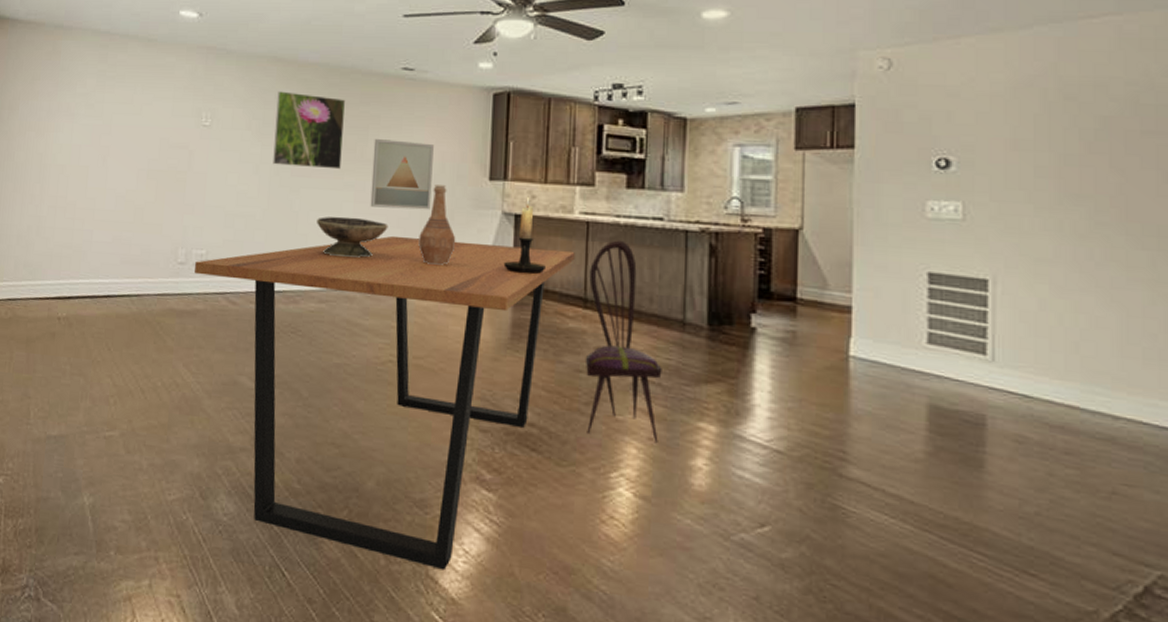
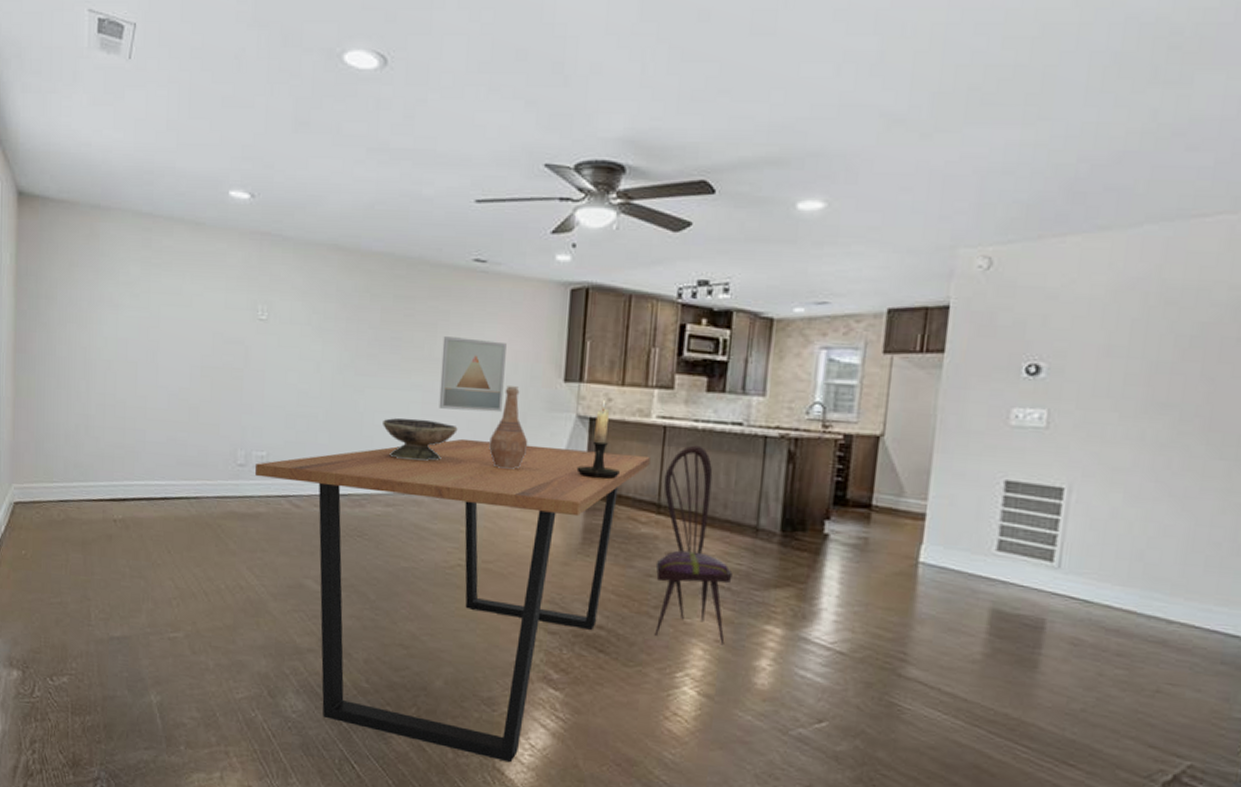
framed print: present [273,91,345,170] -> none [335,283,412,369]

